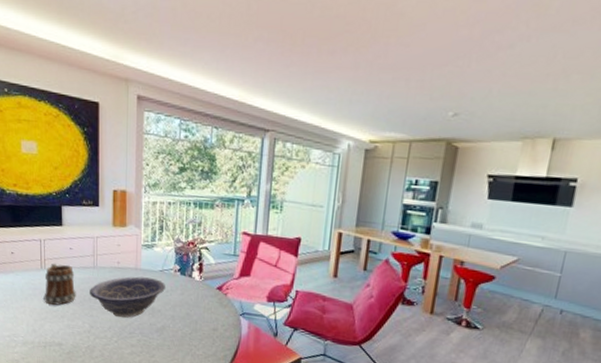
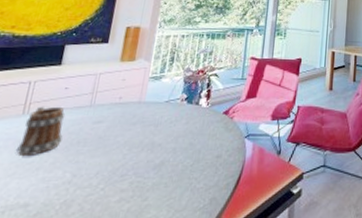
decorative bowl: present [90,276,165,318] -> none [79,110,170,160]

